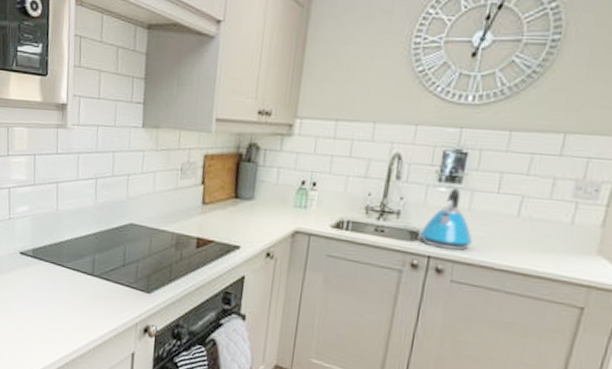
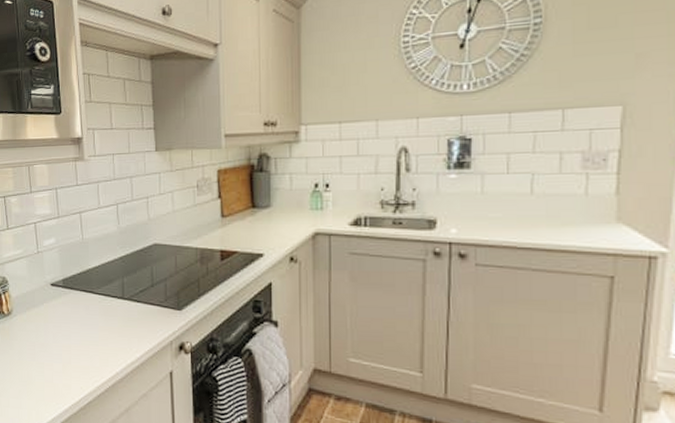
kettle: present [419,188,472,252] -> none [437,174,490,235]

